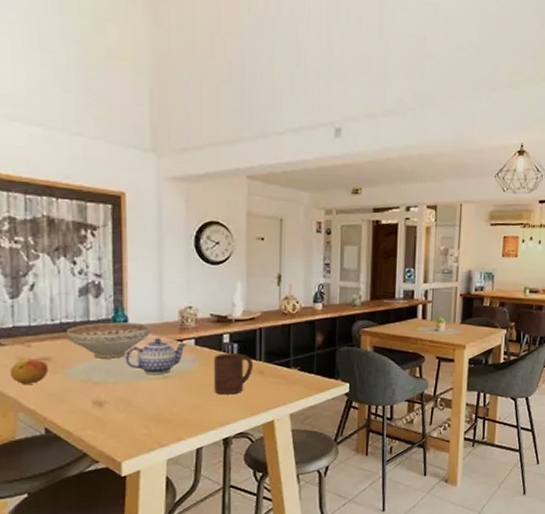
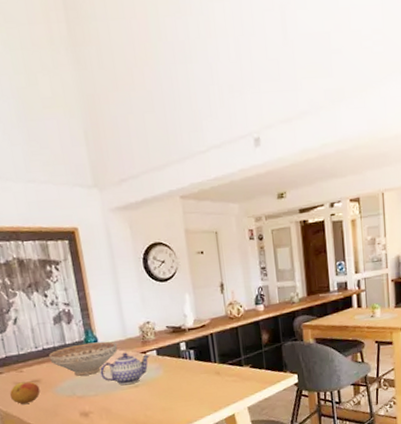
cup: present [214,353,253,395] -> none [175,358,210,396]

